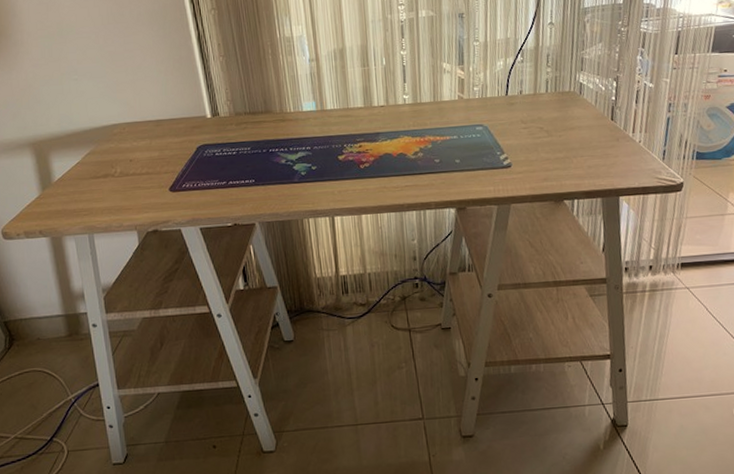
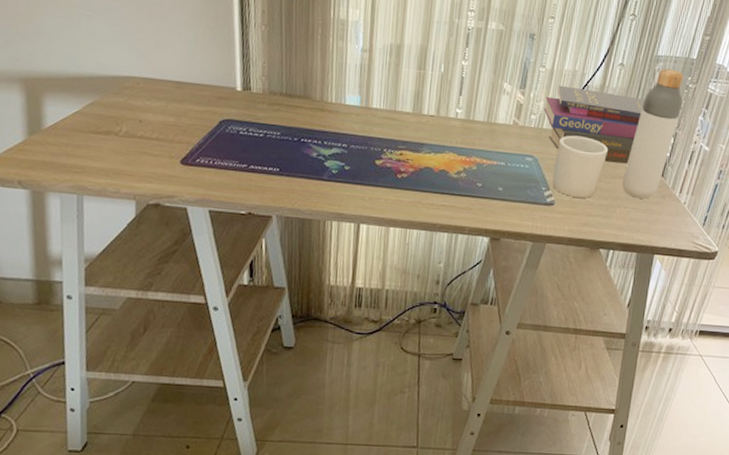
books: none [484,51,581,117] -> present [543,85,645,164]
mug: none [504,97,555,156] -> present [552,135,609,198]
bottle: none [573,17,619,146] -> present [622,68,684,199]

